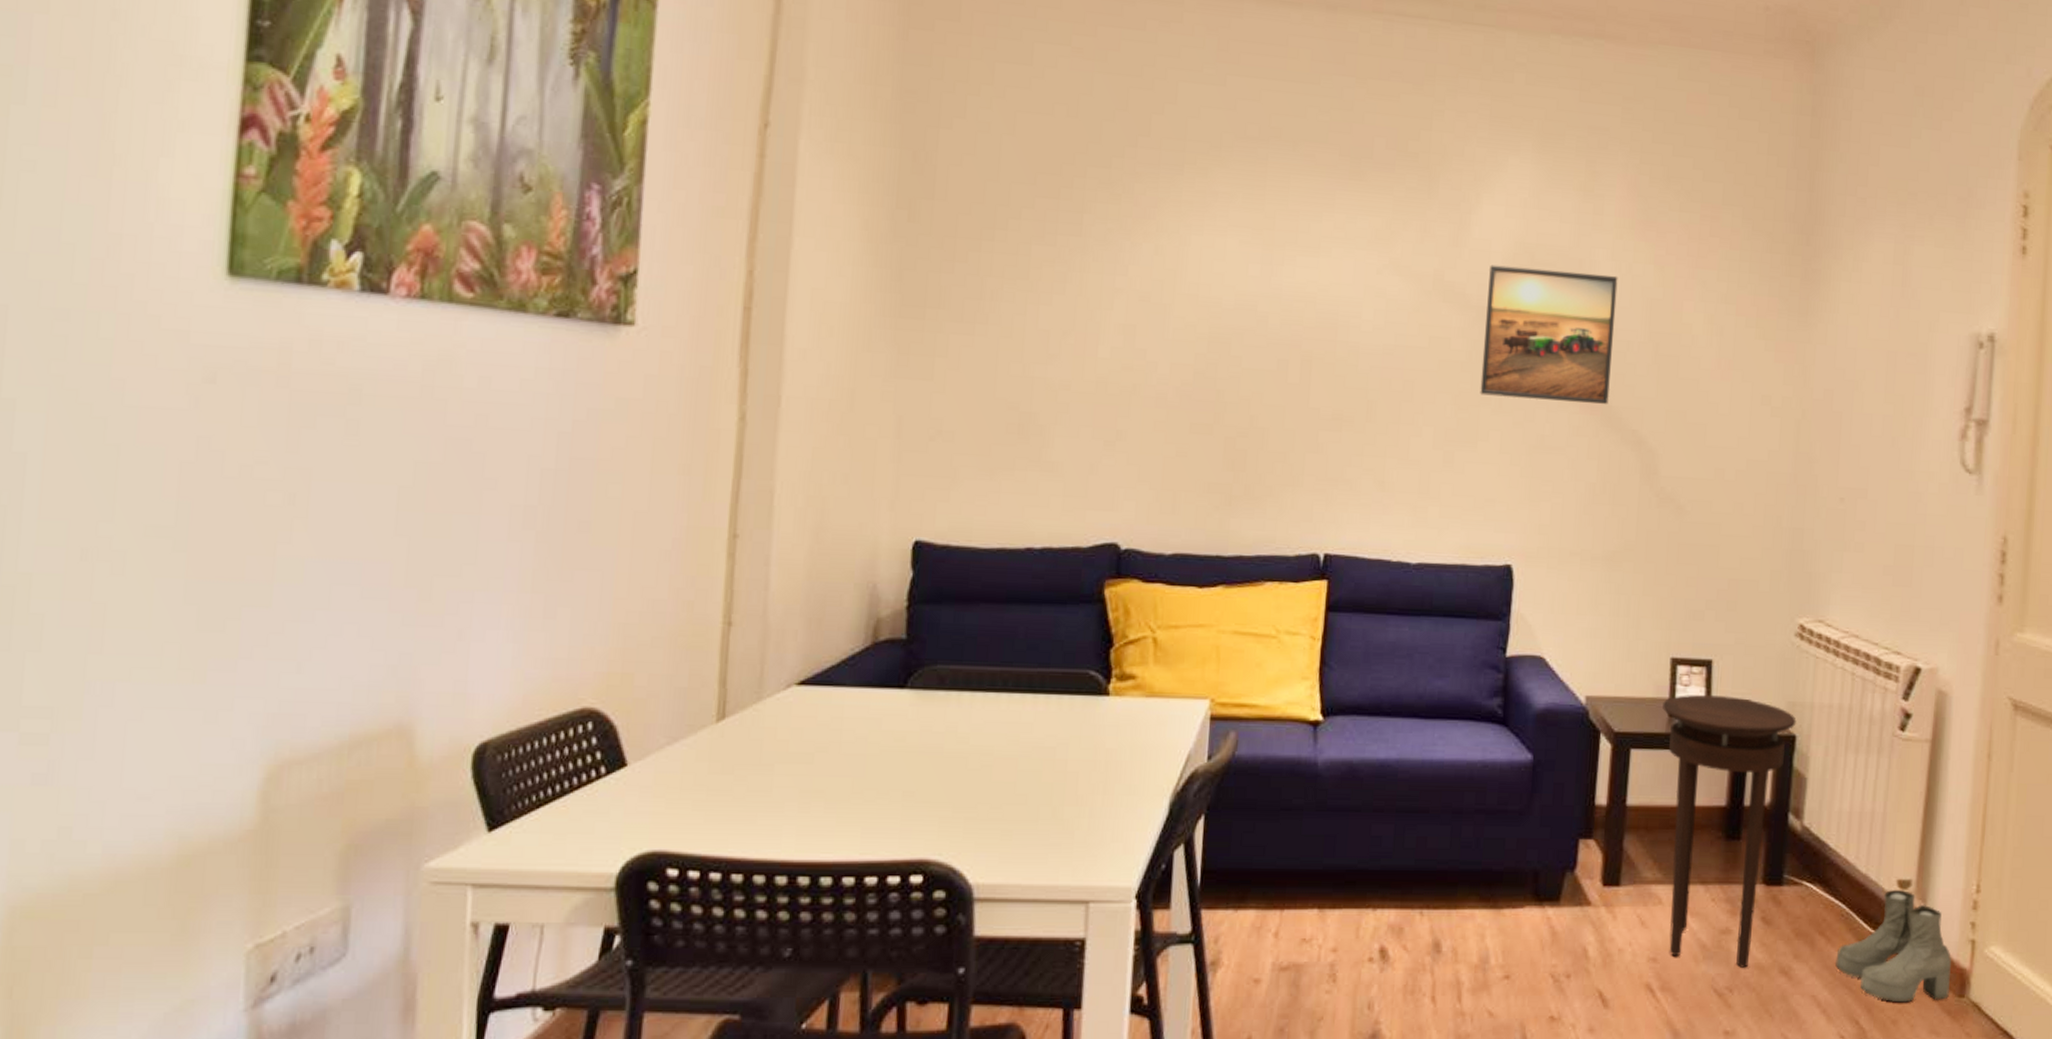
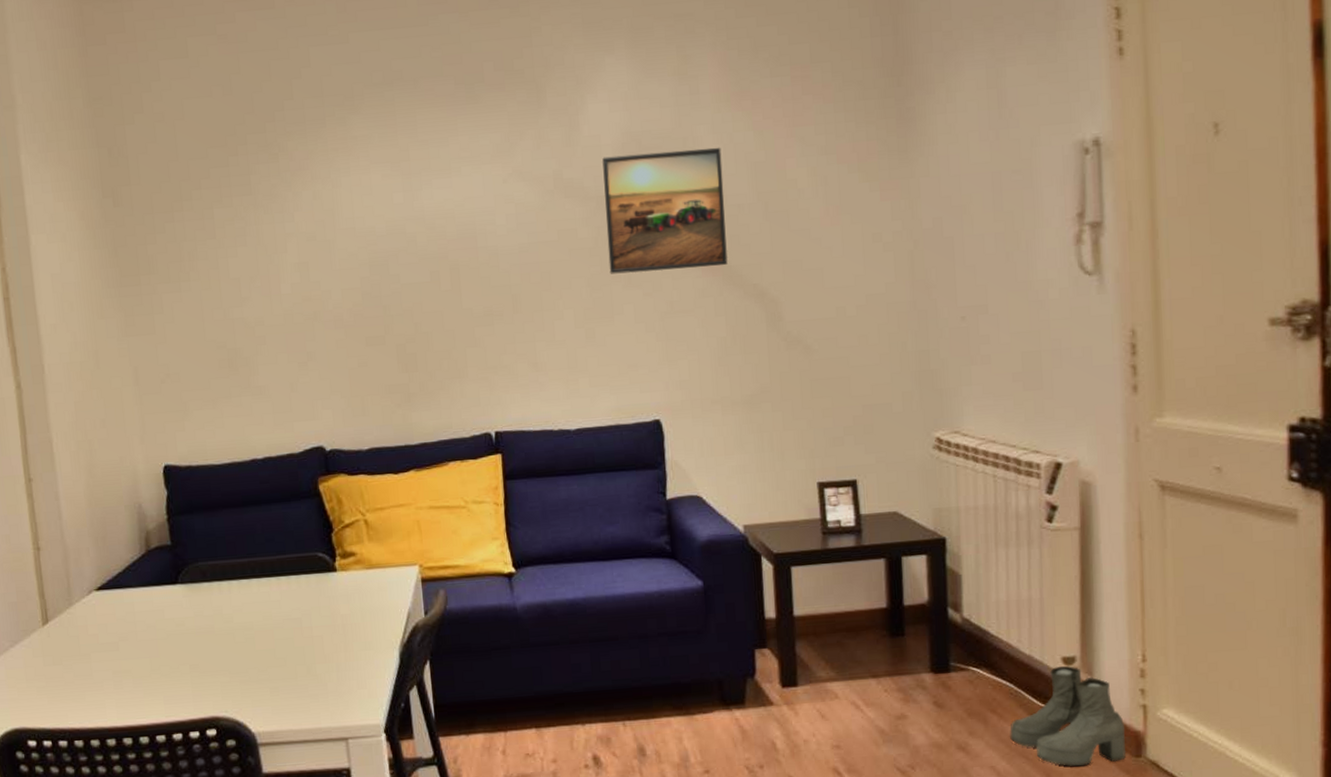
stool: present [1663,694,1797,968] -> none [815,510,945,747]

